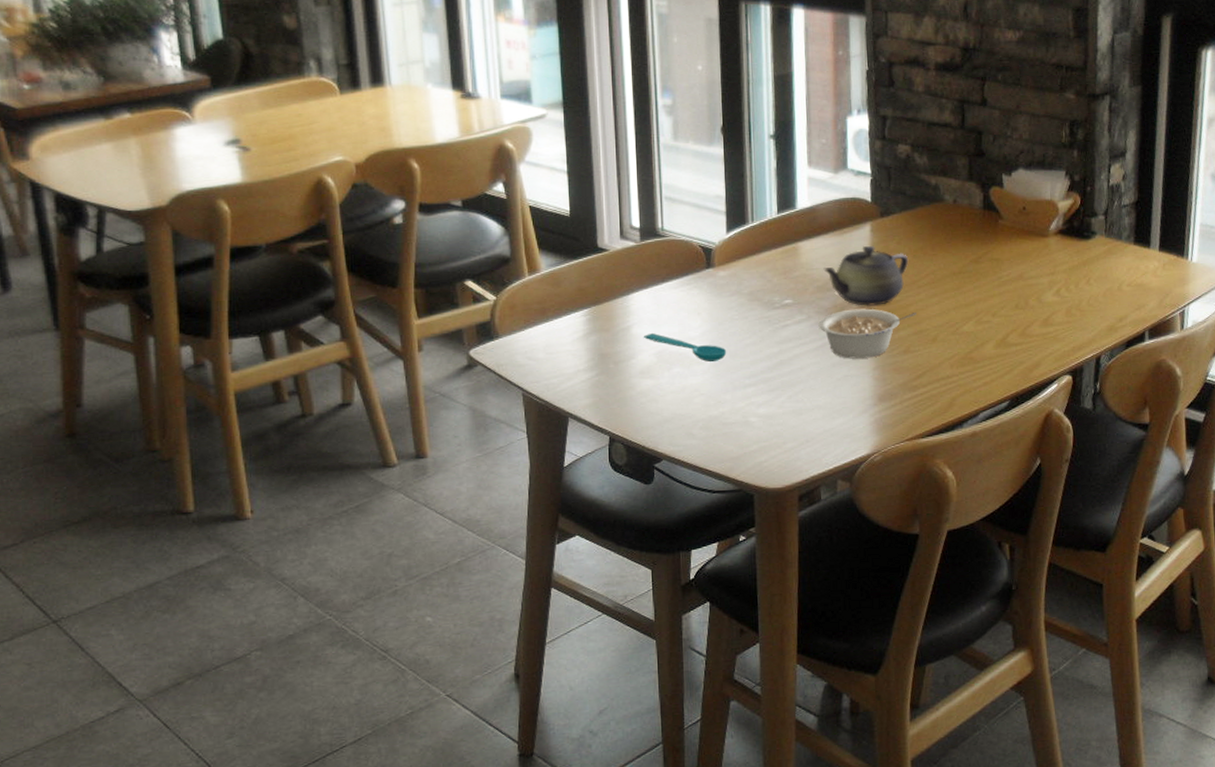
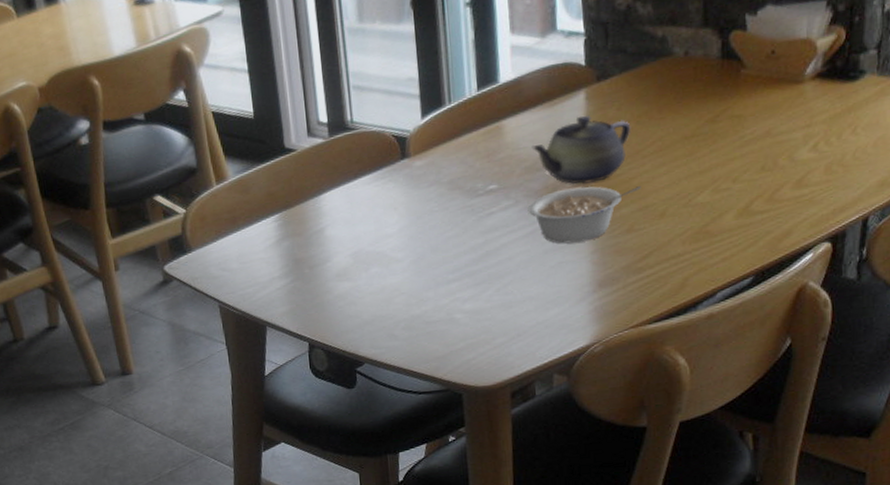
spoon: present [644,332,727,363] -> none [338,233,428,260]

